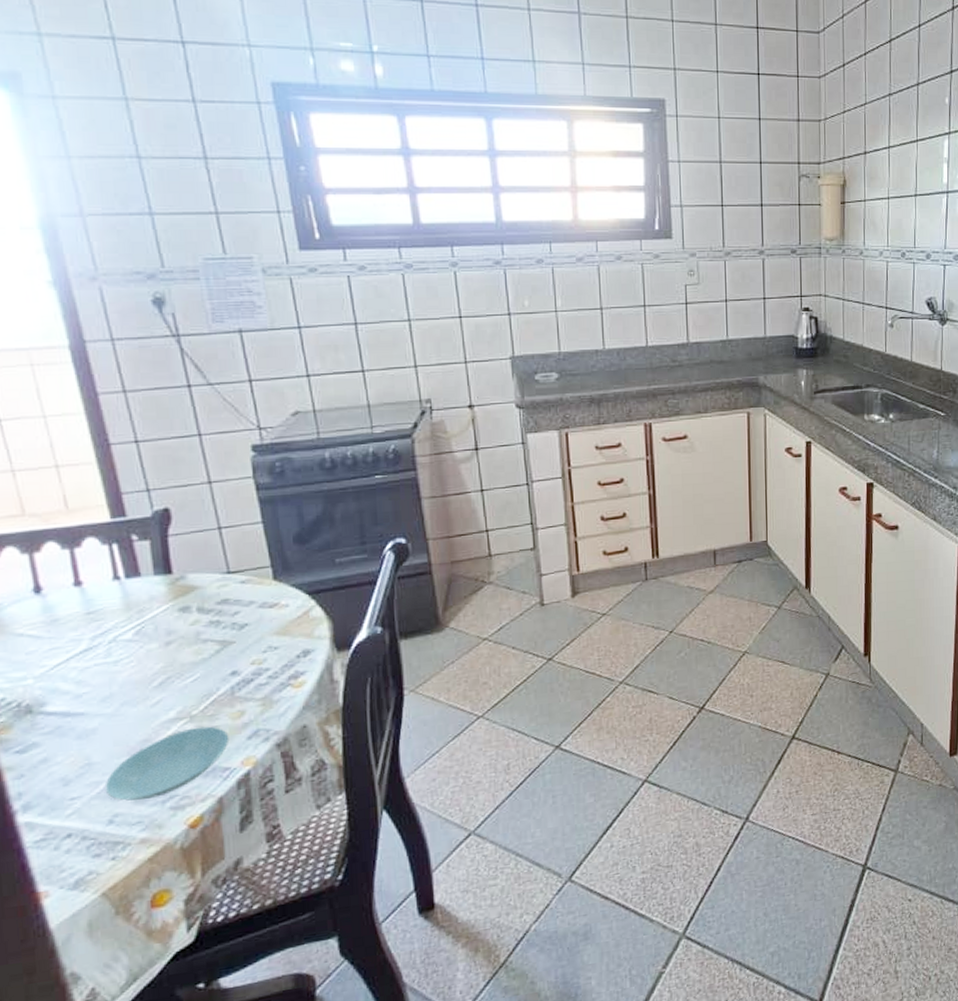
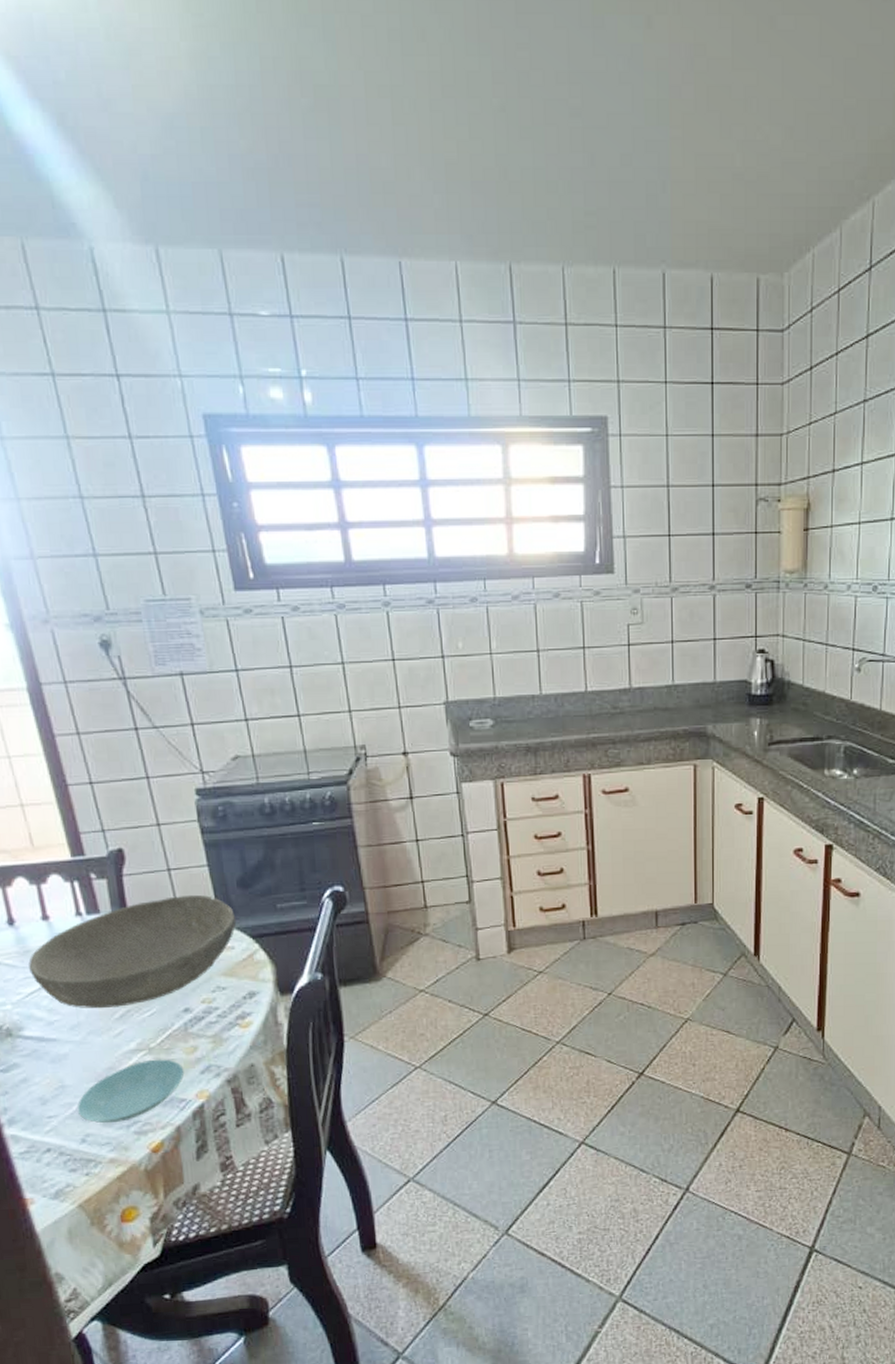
bowl: none [56,552,292,678] -> present [28,894,237,1009]

